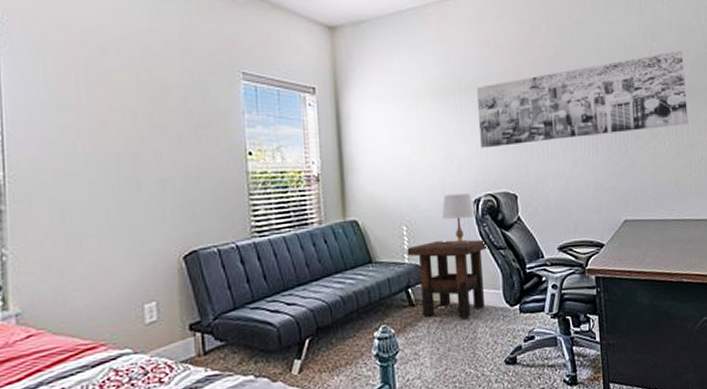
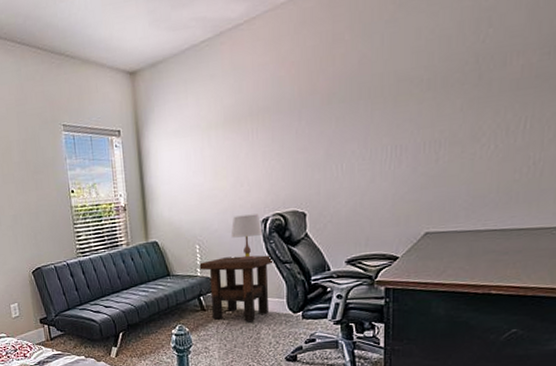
wall art: present [476,50,689,149] -> none [268,31,533,171]

